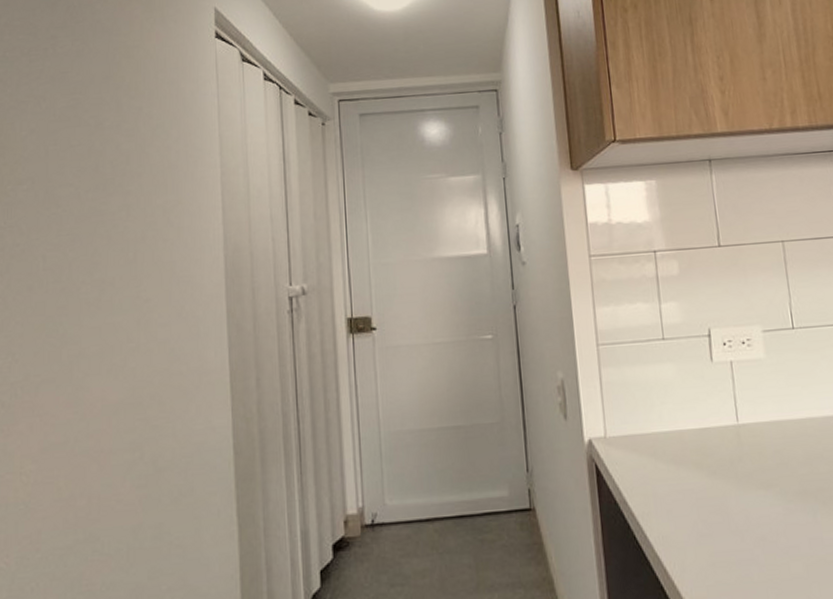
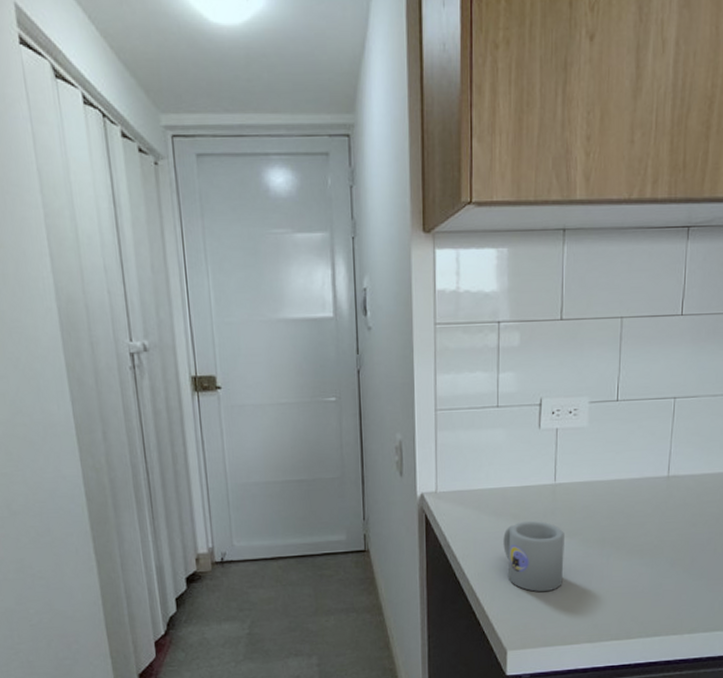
mug: none [686,469,765,560] -> present [503,520,564,592]

